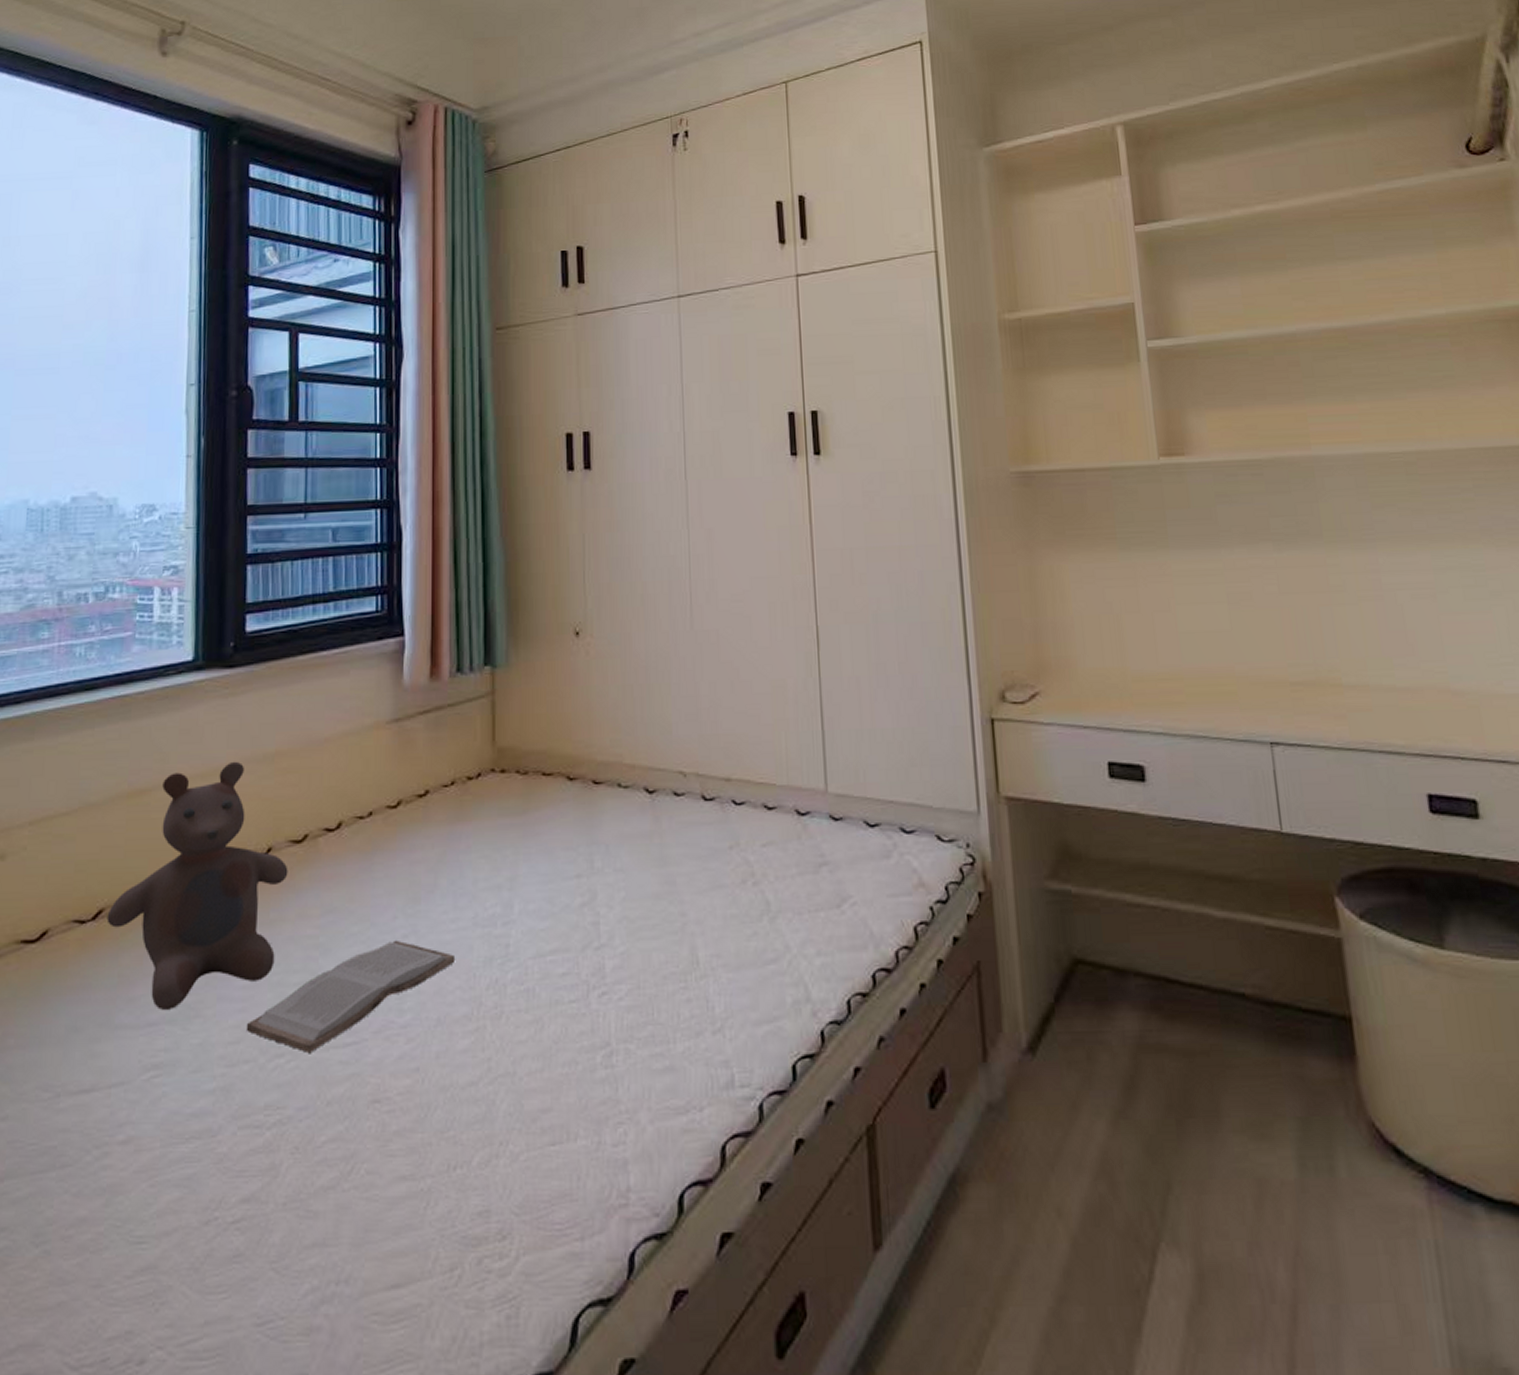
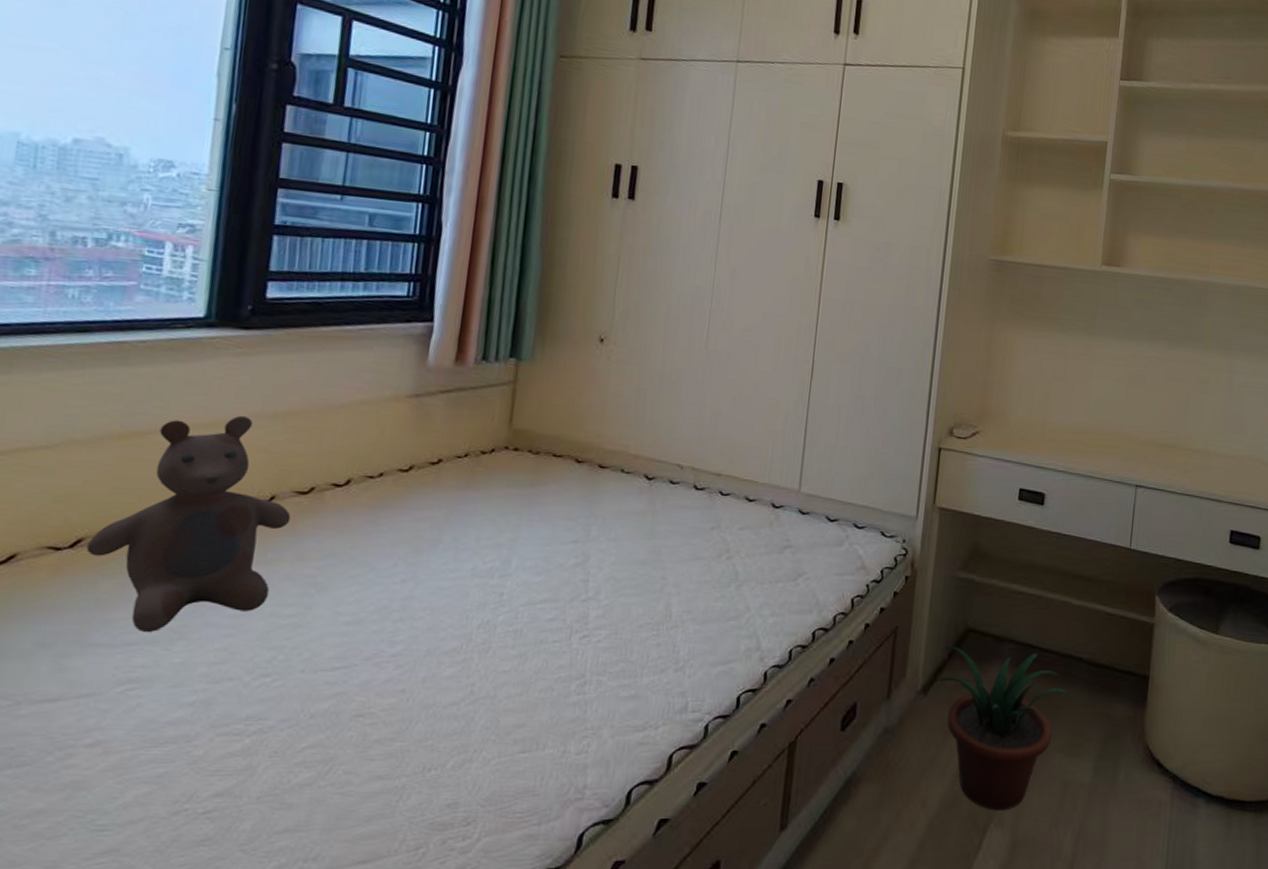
book: present [246,940,456,1053] -> none [232,583,452,674]
potted plant: none [1048,984,1233,1223] -> present [939,645,1067,811]

